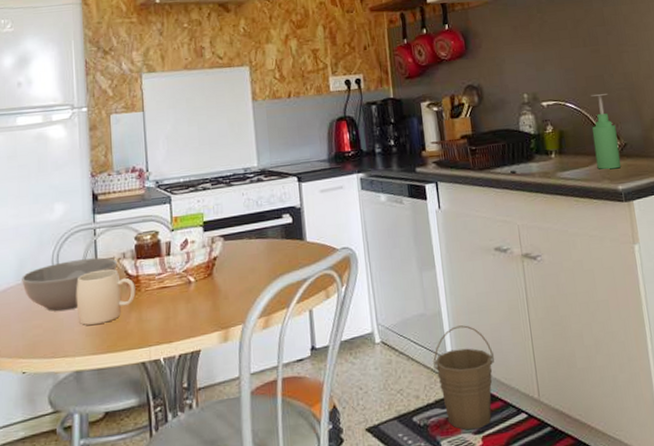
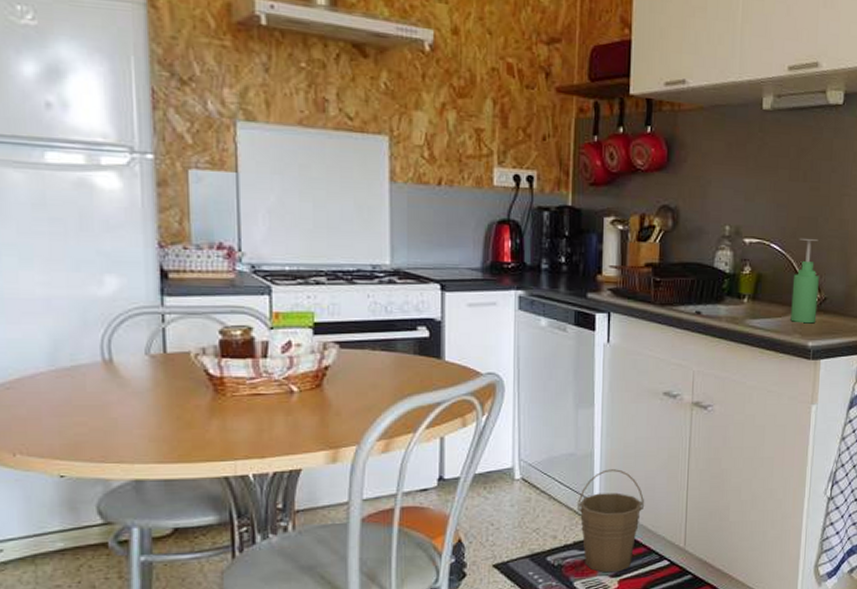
bowl: present [20,257,117,311] -> none [55,349,194,408]
mug: present [76,268,136,326] -> none [135,364,219,430]

